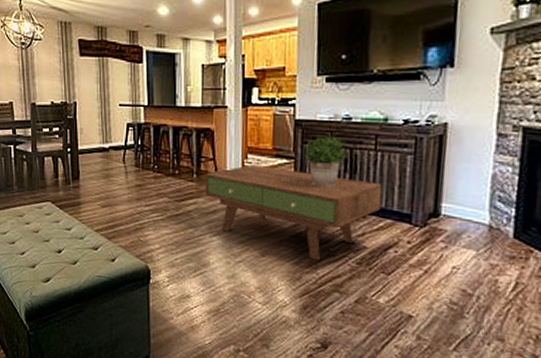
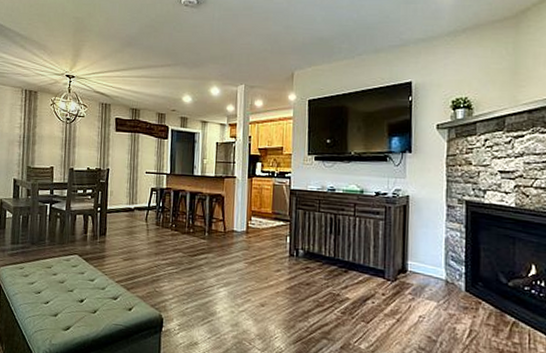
coffee table: present [205,165,383,261] -> none [215,226,361,311]
potted plant: present [304,135,348,189] -> none [298,203,333,247]

